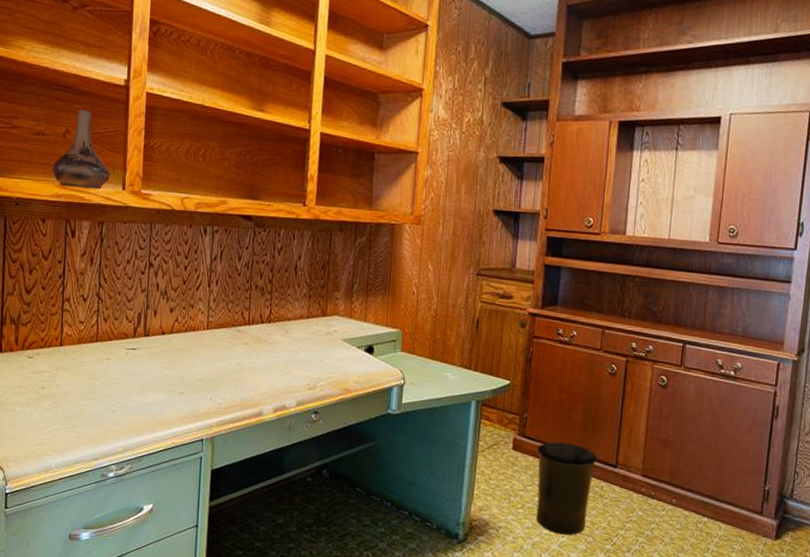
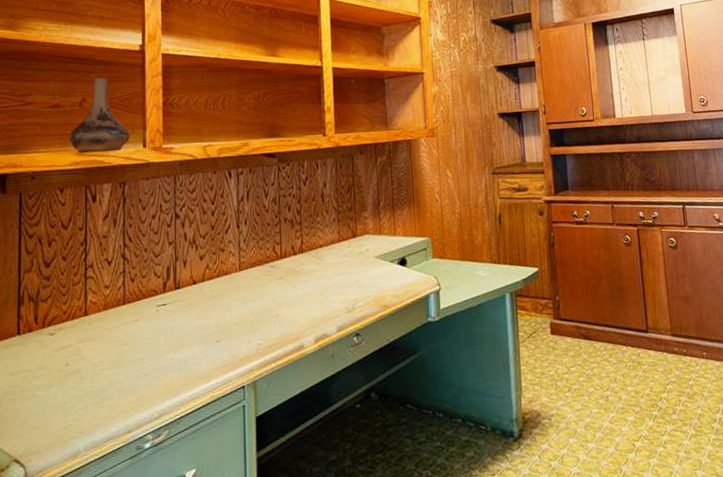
waste bin: present [536,442,598,535] -> none [573,317,631,410]

